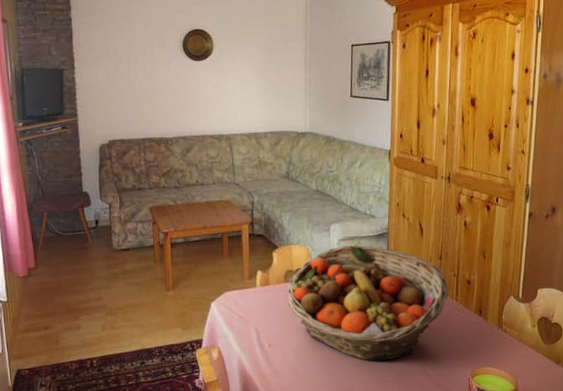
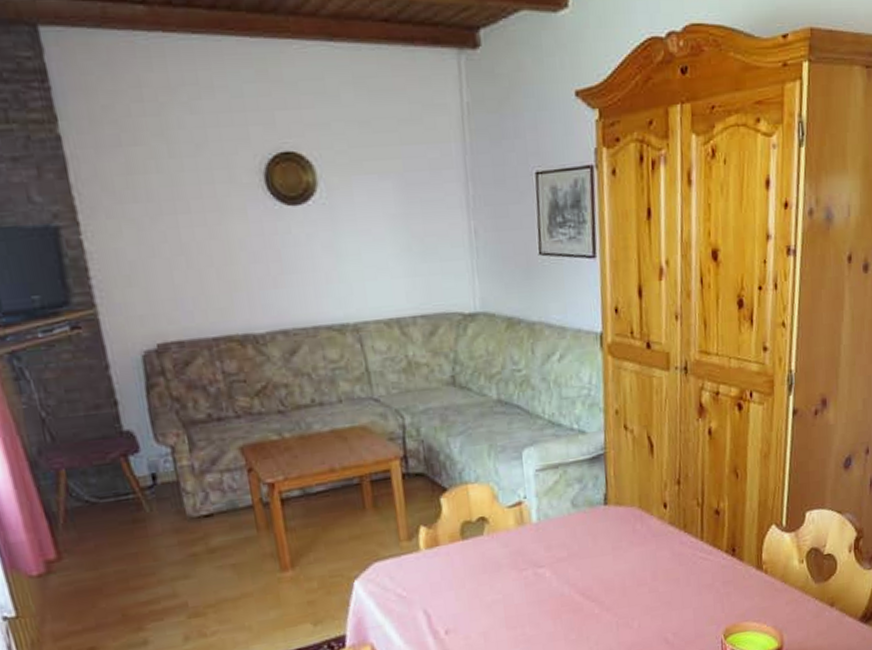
fruit basket: present [286,245,449,361] -> none [464,475,691,635]

